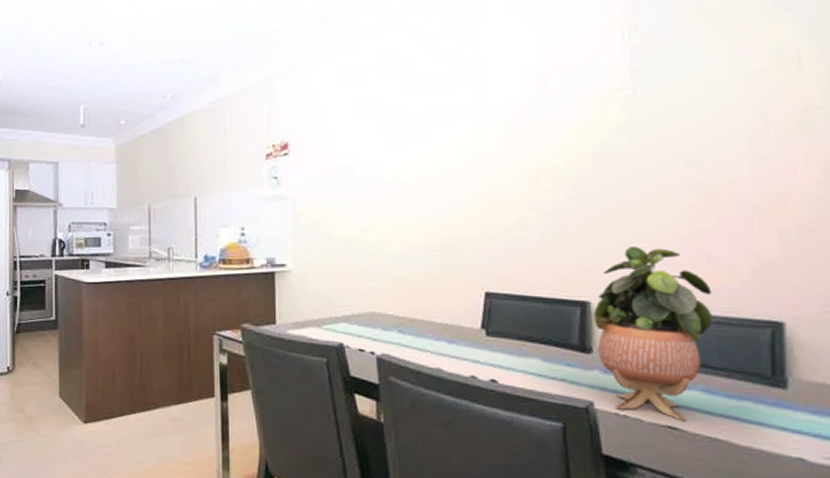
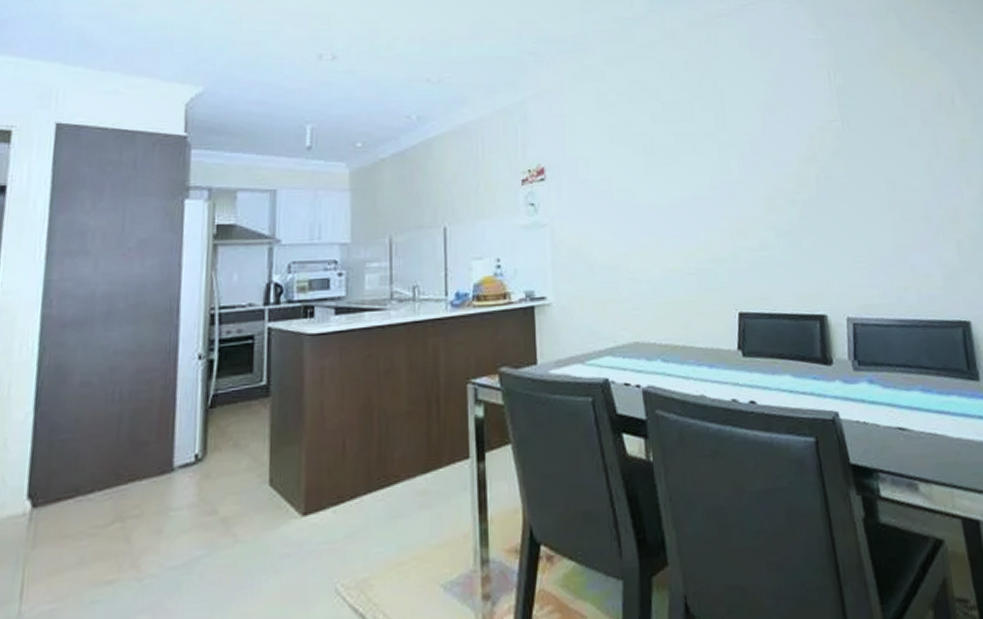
potted plant: present [594,246,713,422] -> none [830,261,921,422]

